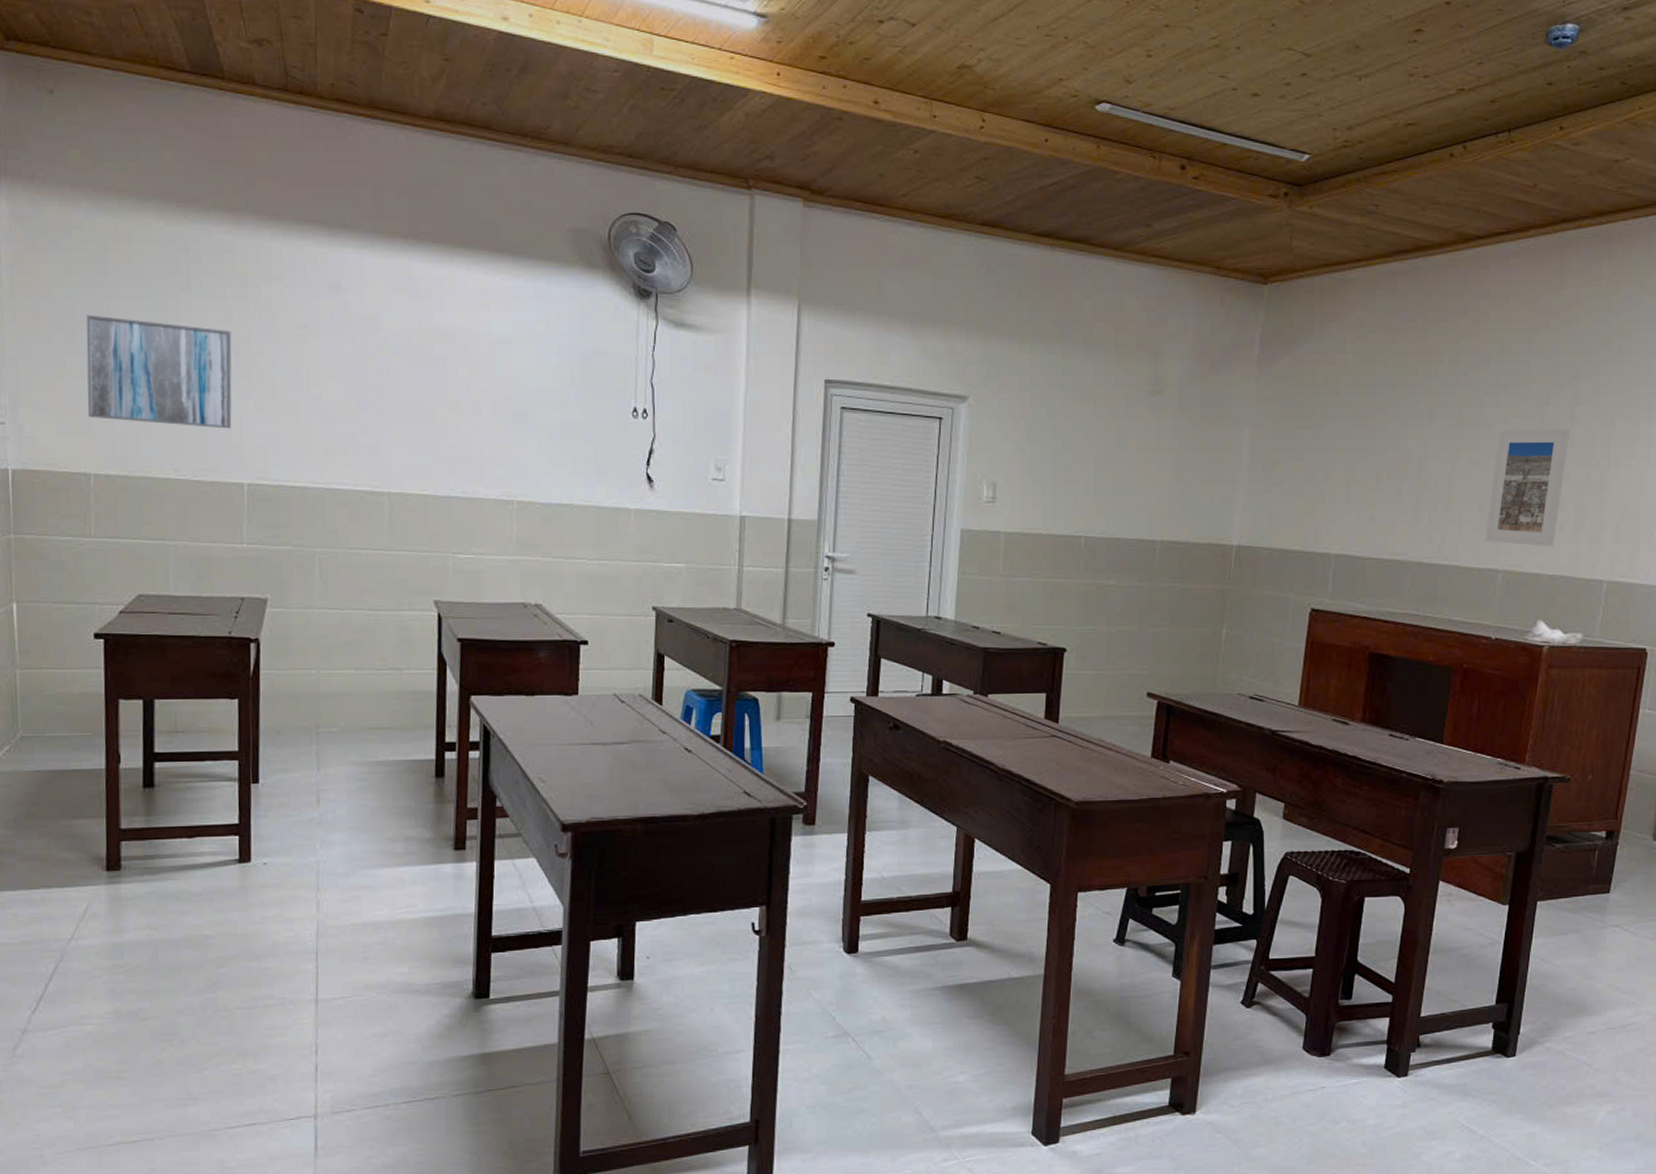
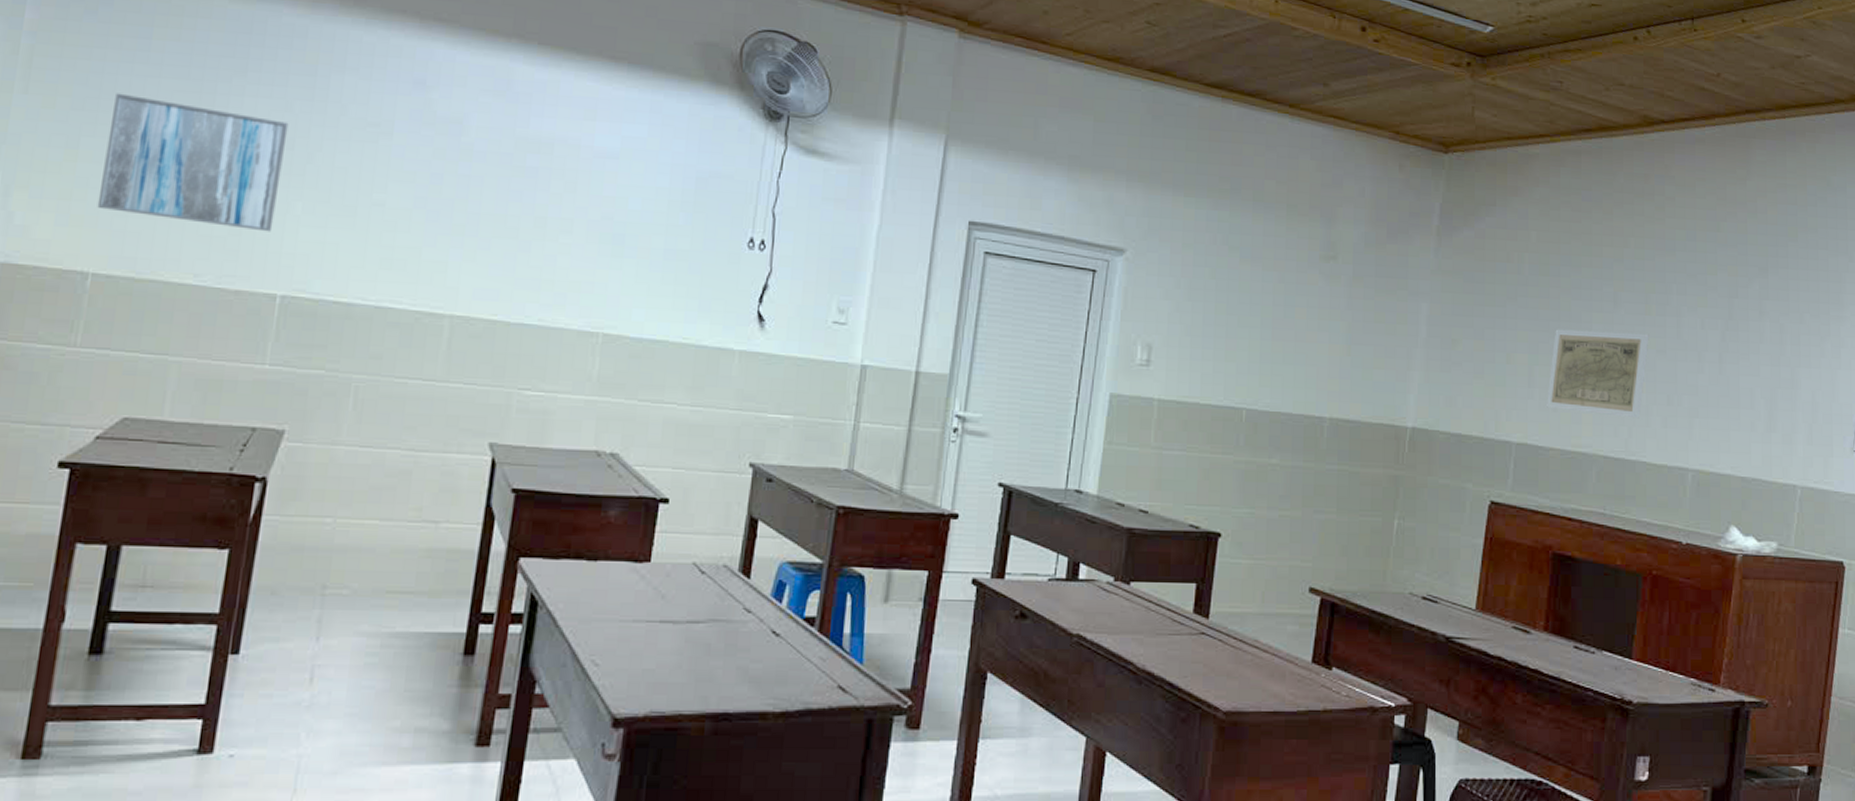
map: none [1364,446,1462,526] -> present [1547,329,1649,419]
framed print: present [1485,428,1570,547] -> none [1674,319,1759,447]

